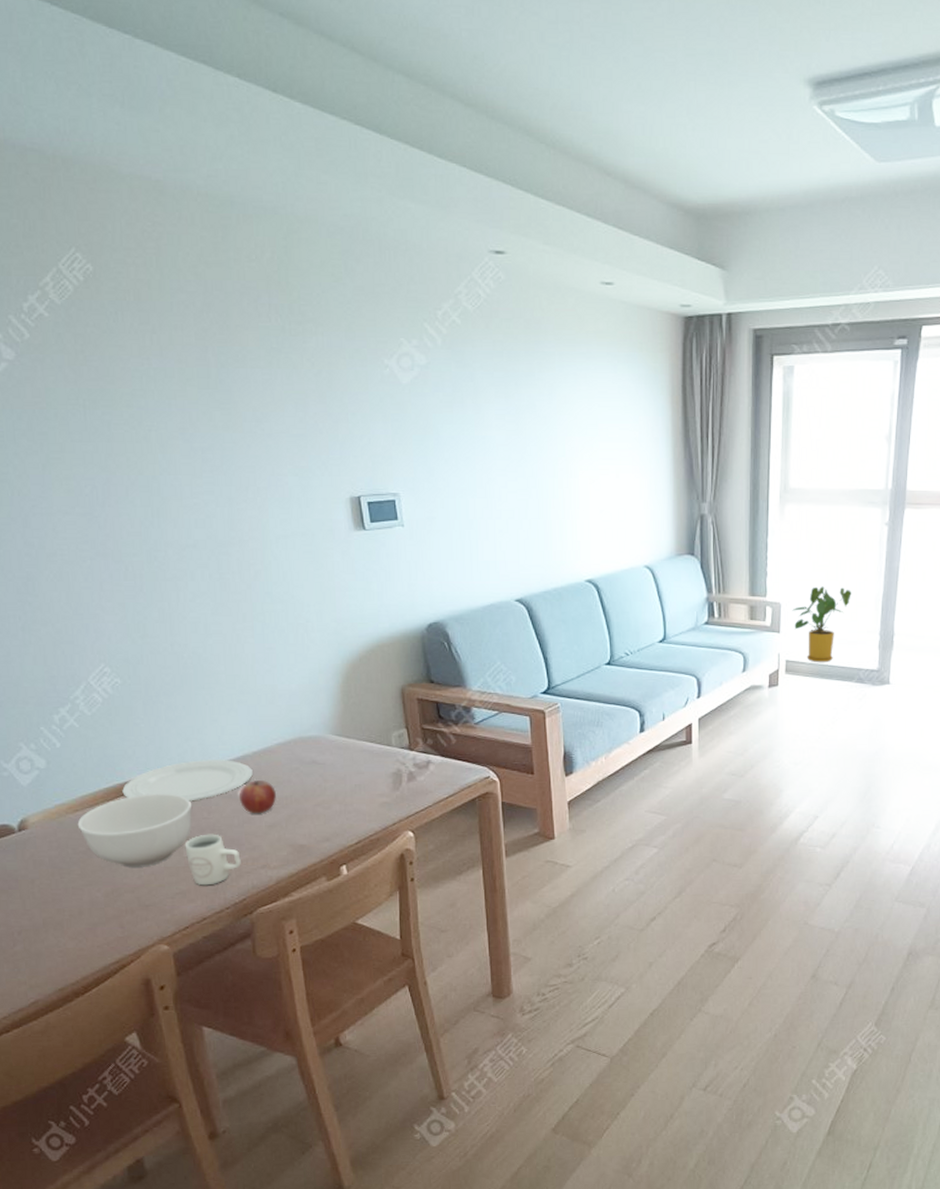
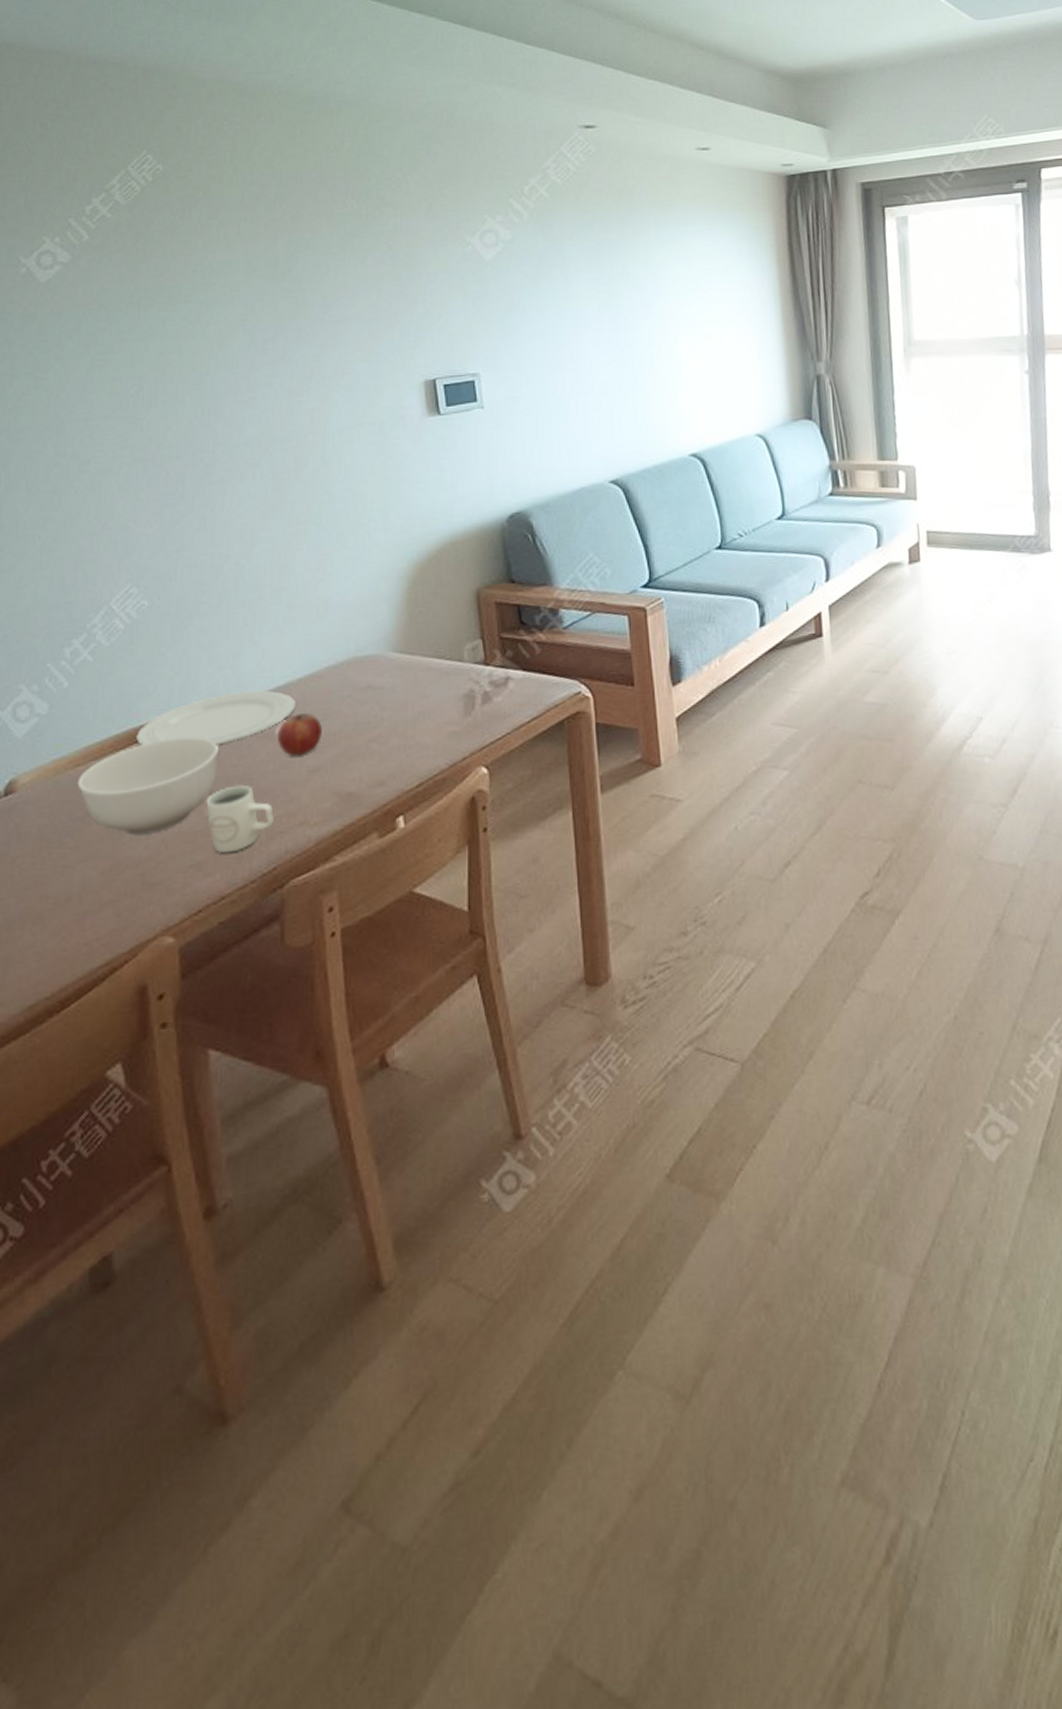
house plant: present [792,586,851,663] -> none [928,444,995,532]

